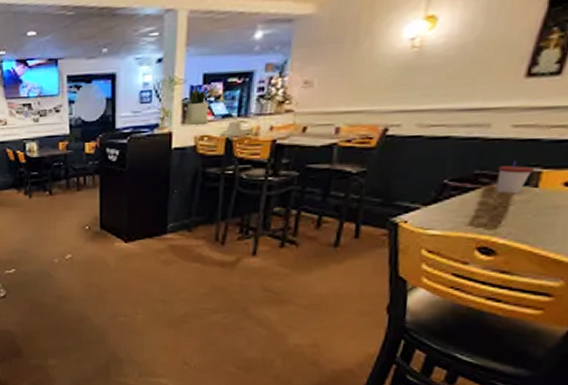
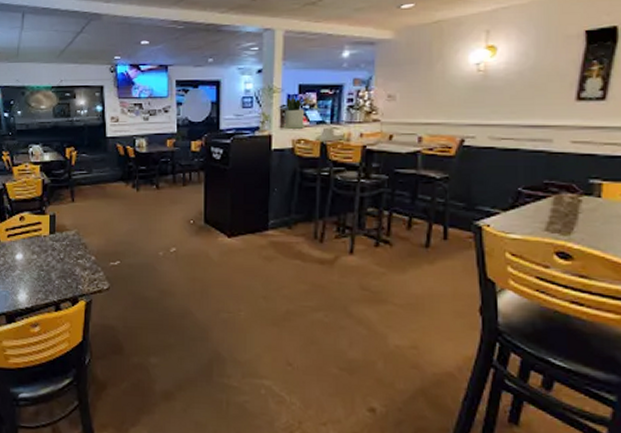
cup: present [495,161,534,195] -> none [564,173,595,203]

